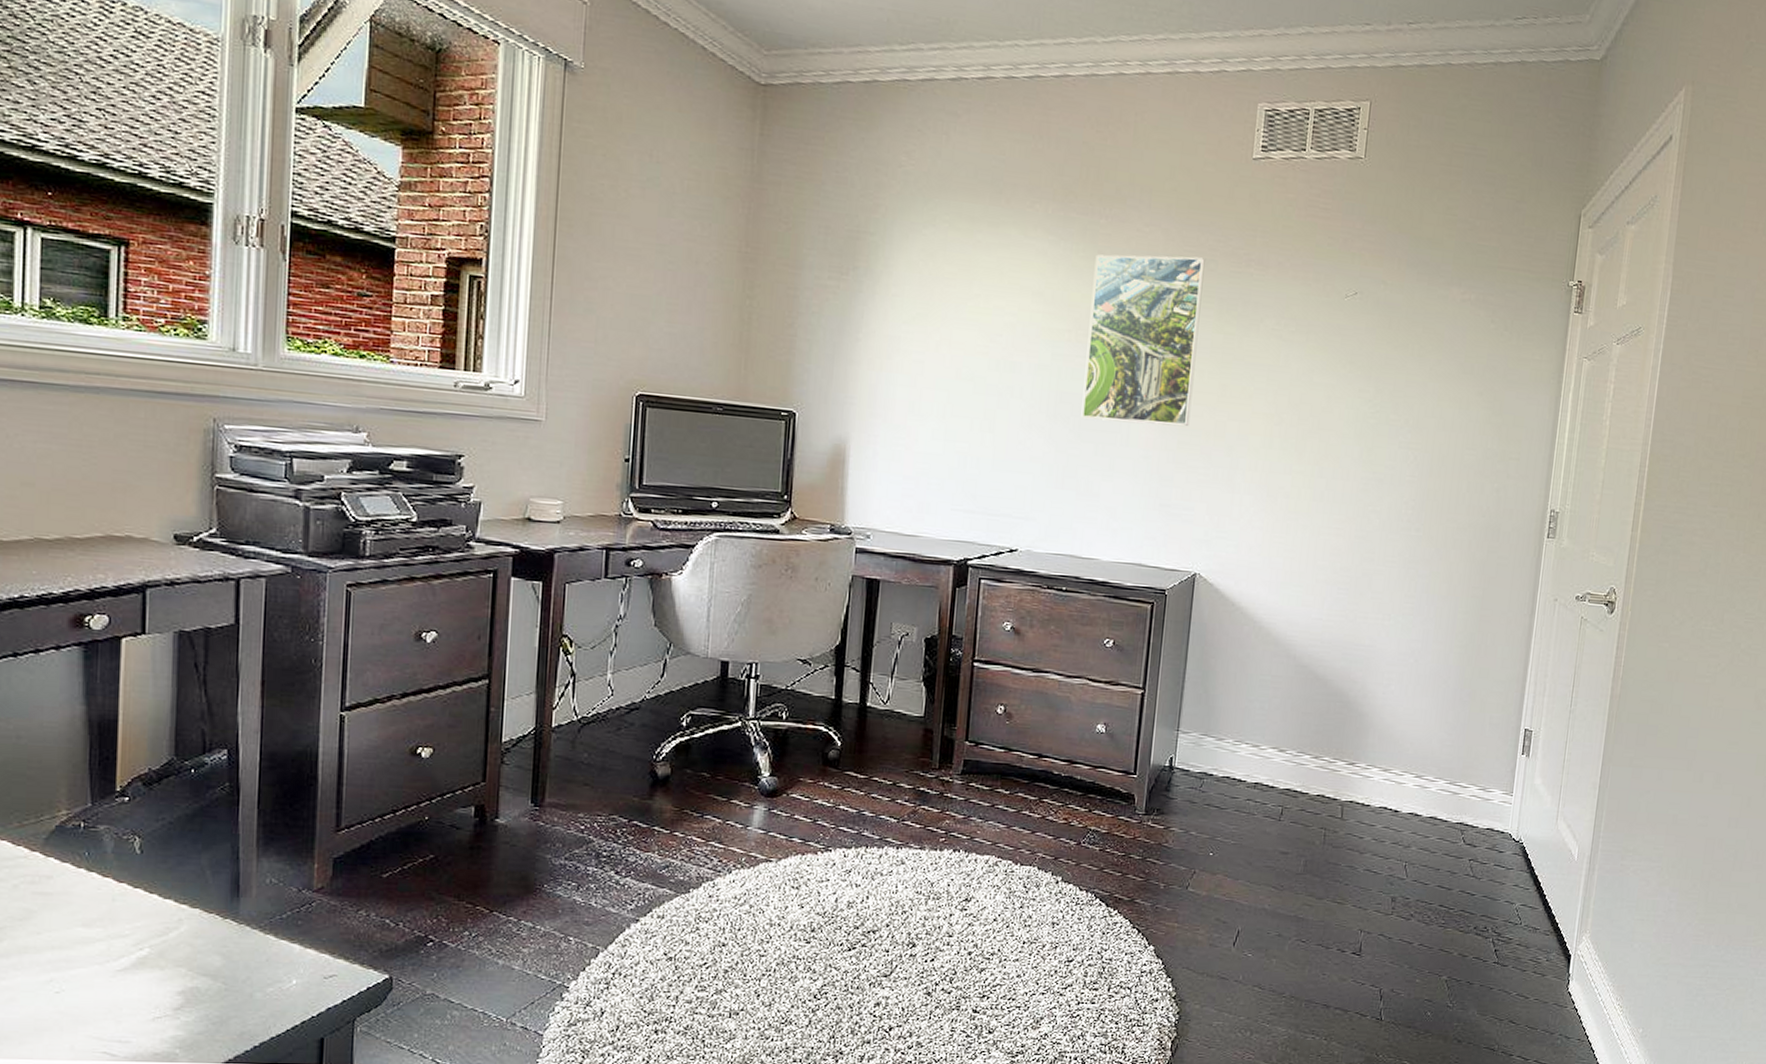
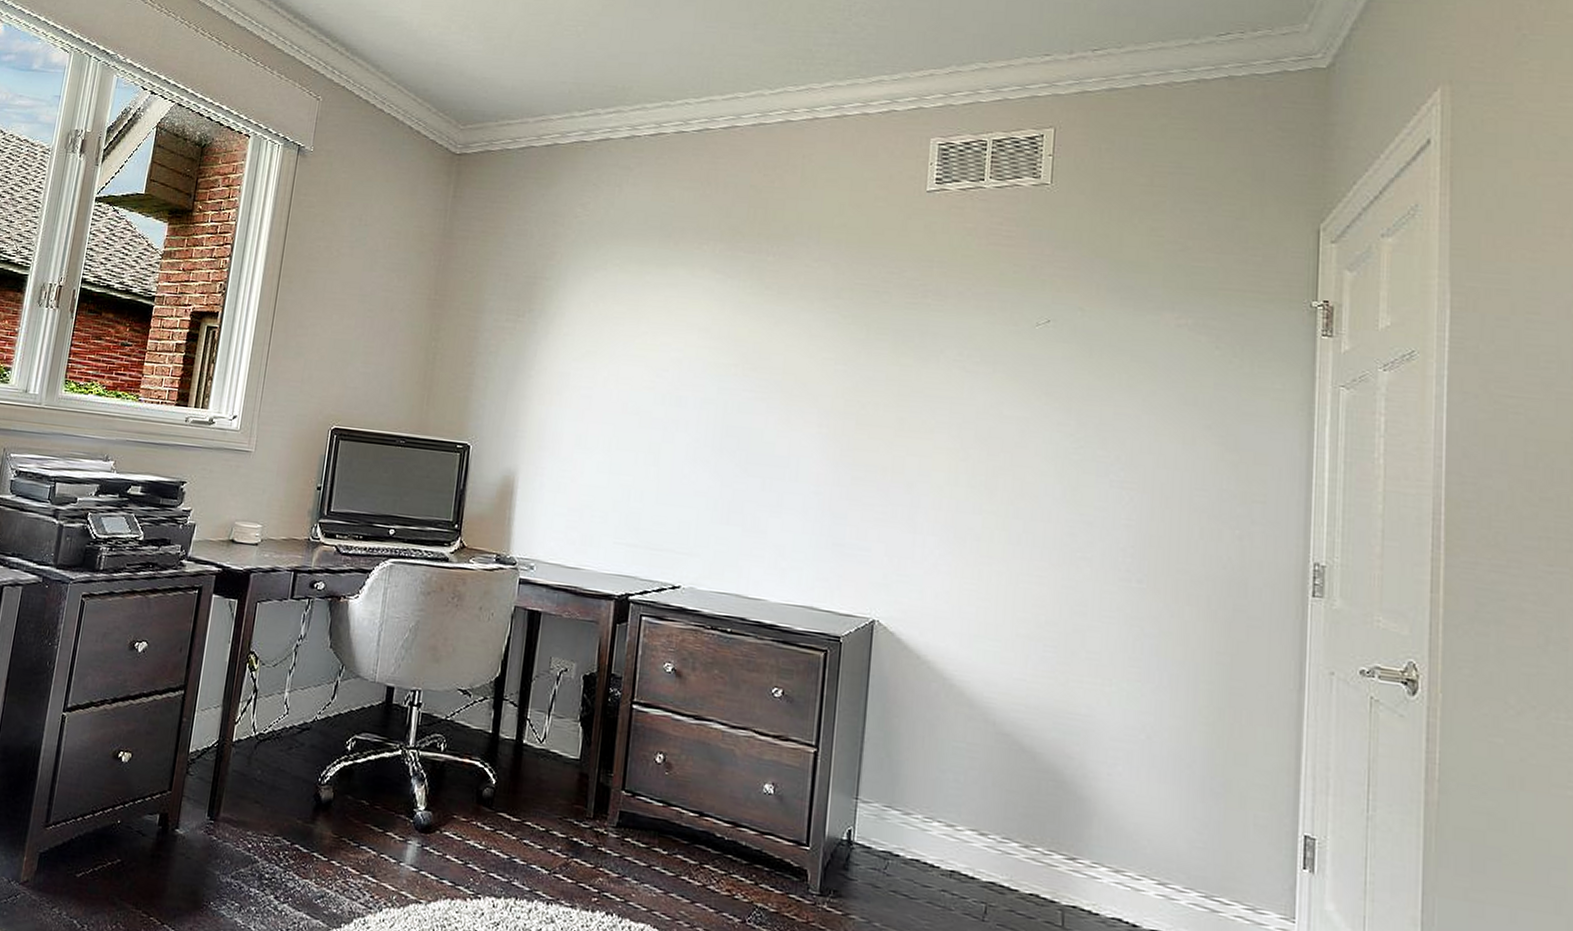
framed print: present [1081,254,1205,427] -> none [748,289,878,462]

